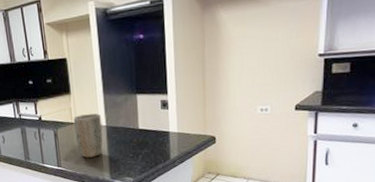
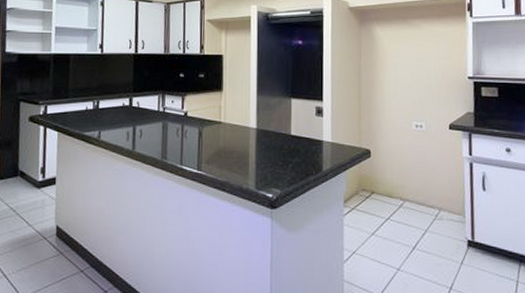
plant pot: present [73,113,103,158] -> none [221,114,252,162]

